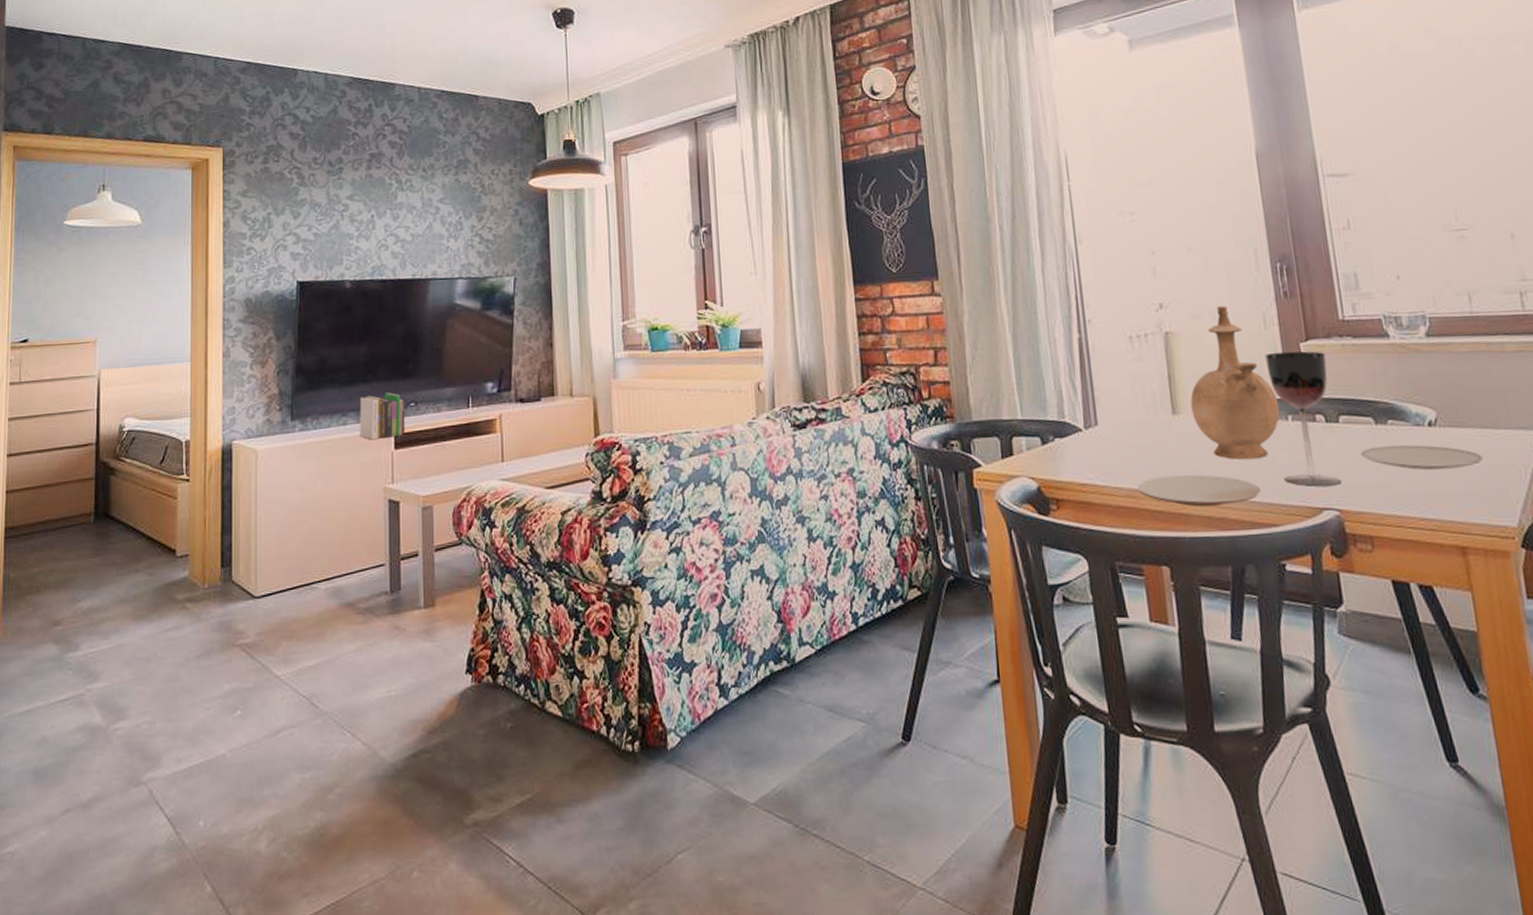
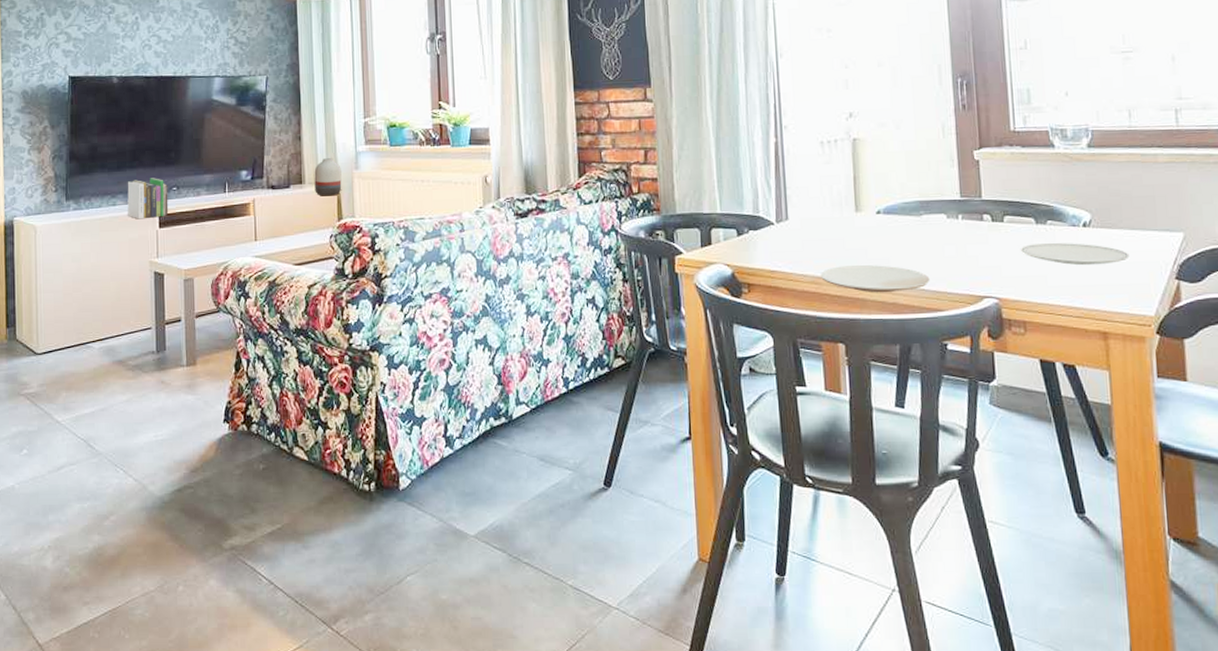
vase: none [567,366,599,410] -> present [314,158,342,196]
vase: present [1190,306,1280,459] -> none [872,116,952,252]
wineglass: present [1265,351,1342,487] -> none [941,158,1002,278]

